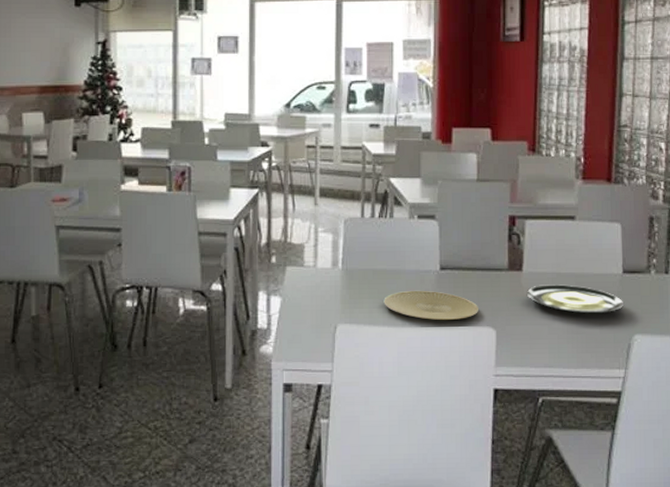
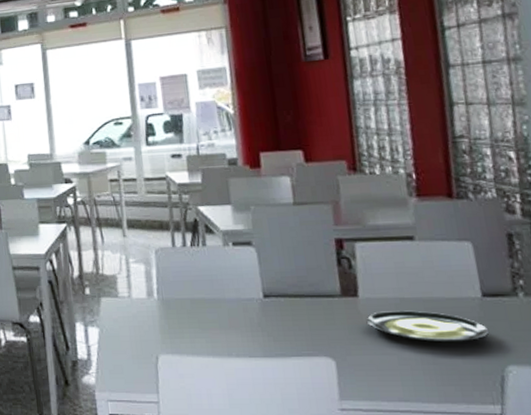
plate: present [383,290,478,321] -> none [205,319,313,351]

